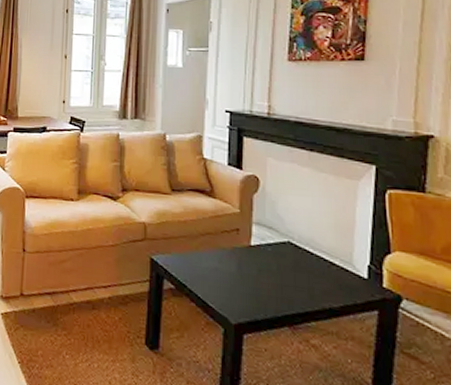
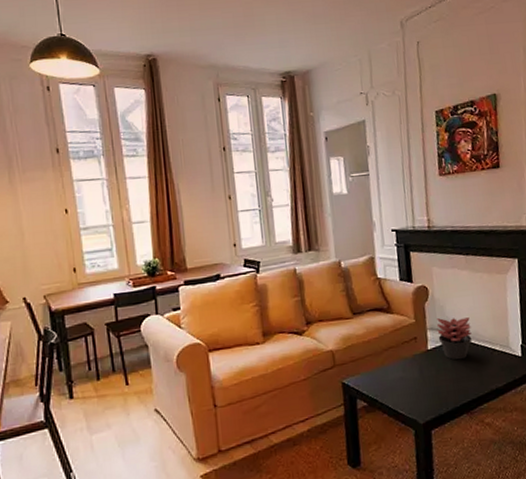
succulent plant: none [264,214,306,266] -> present [436,317,473,360]

